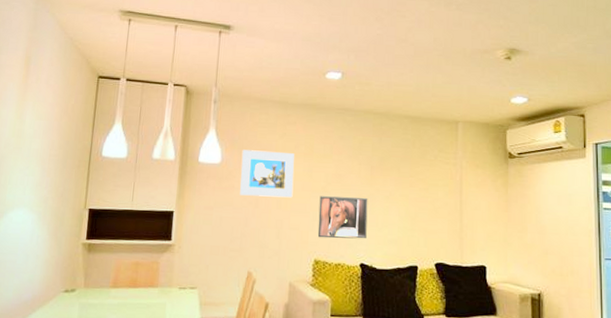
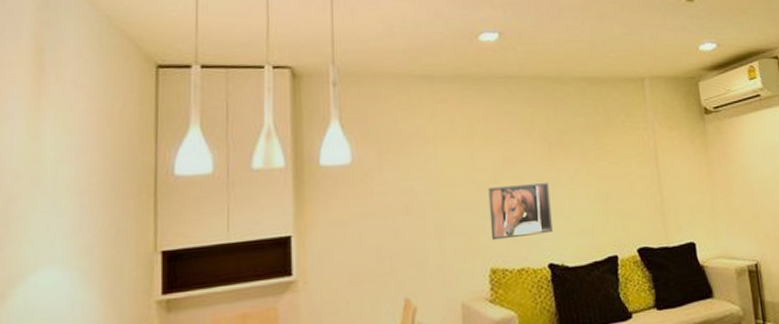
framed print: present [240,150,295,198] -> none [379,139,454,202]

